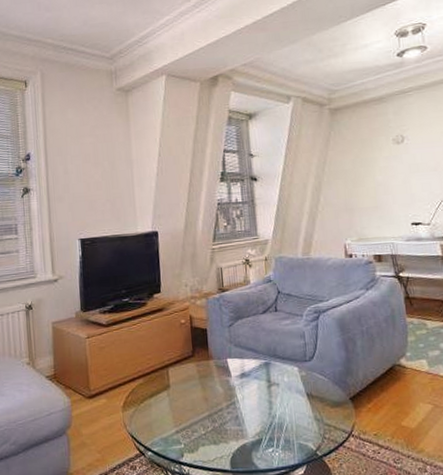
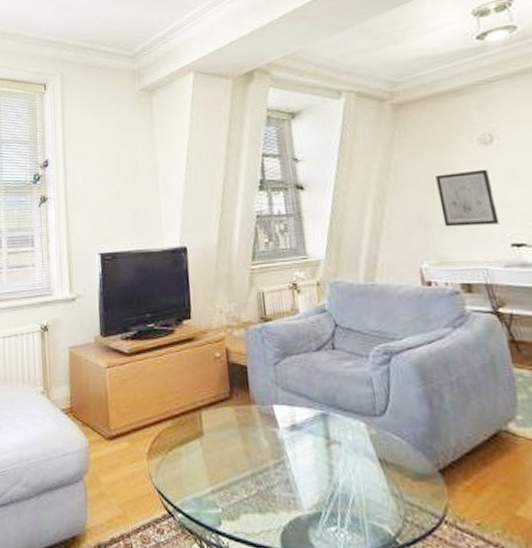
wall art: none [360,164,404,211] -> present [435,169,500,227]

